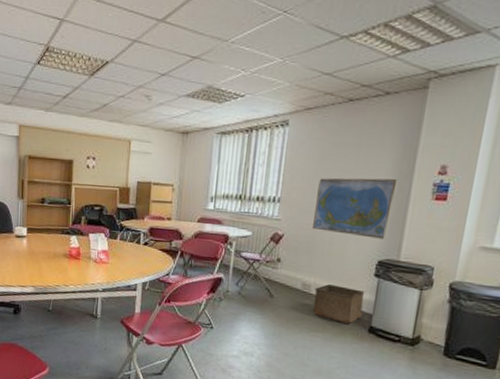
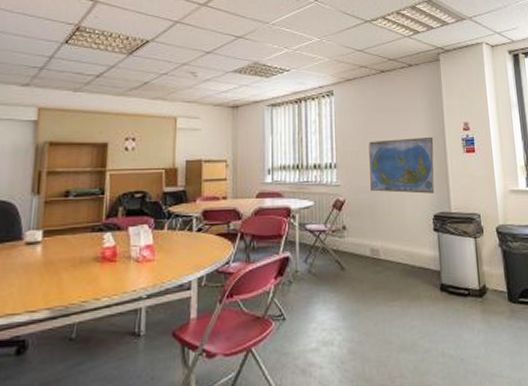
storage bin: present [313,284,366,325] -> none [383,246,431,287]

